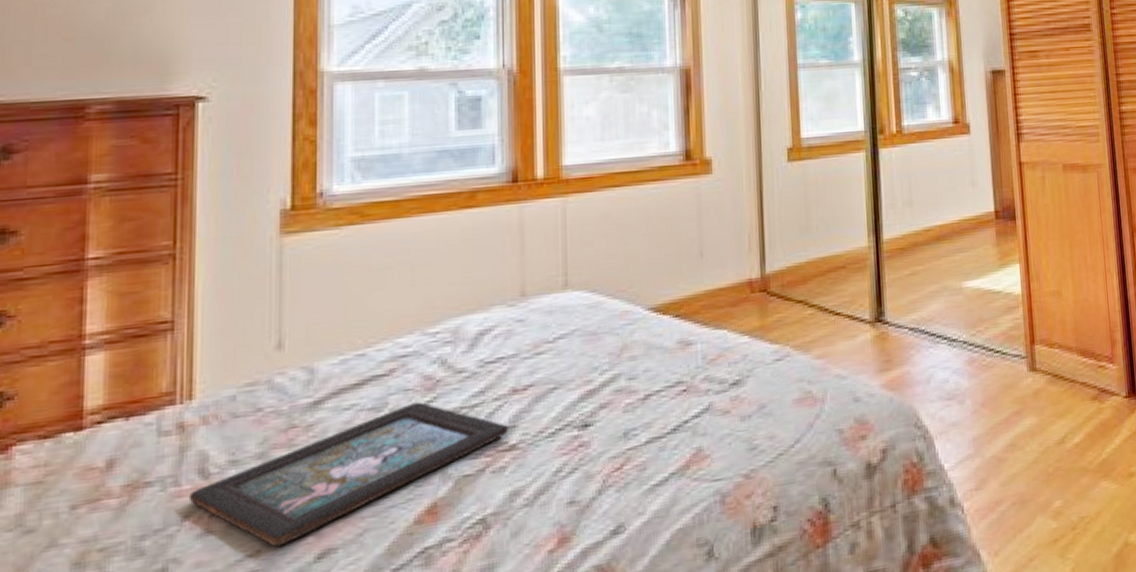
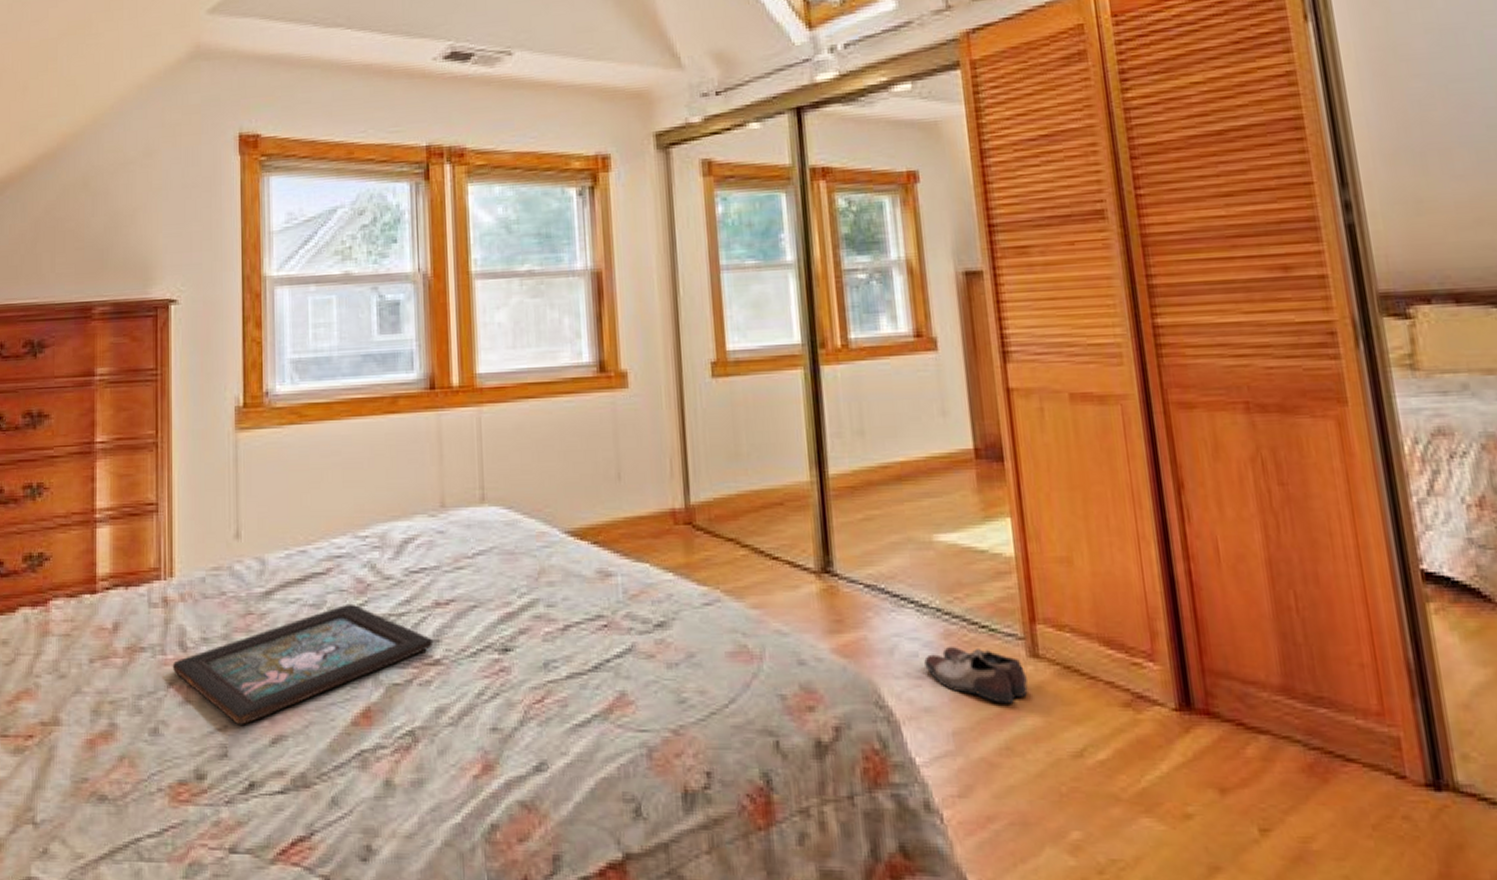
shoe: none [953,368,1028,411] -> present [924,646,1028,704]

